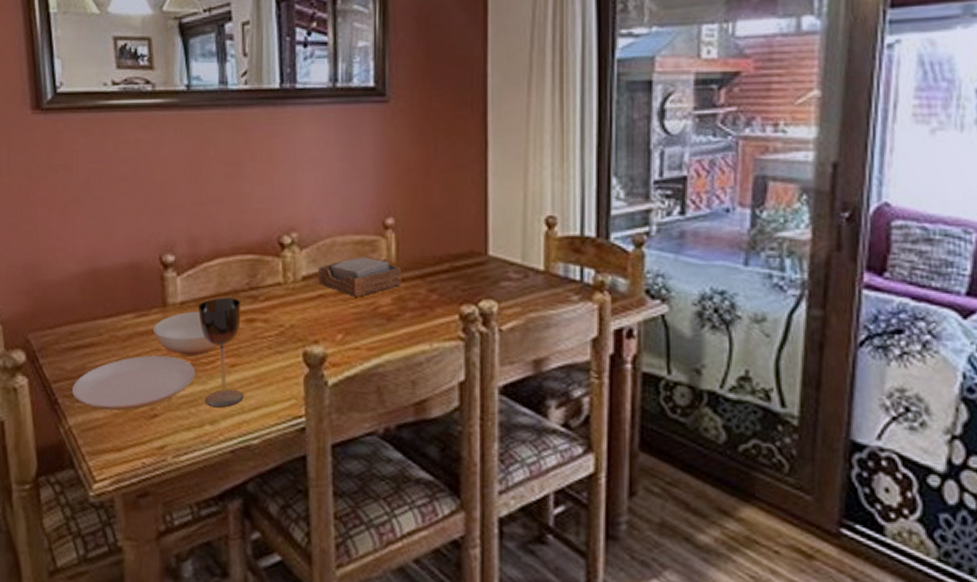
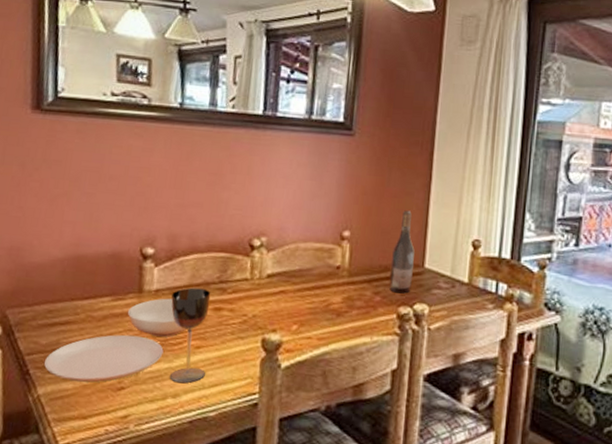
napkin holder: present [318,257,401,297] -> none [281,261,353,295]
wine bottle: none [446,187,476,289] -> present [389,210,415,294]

